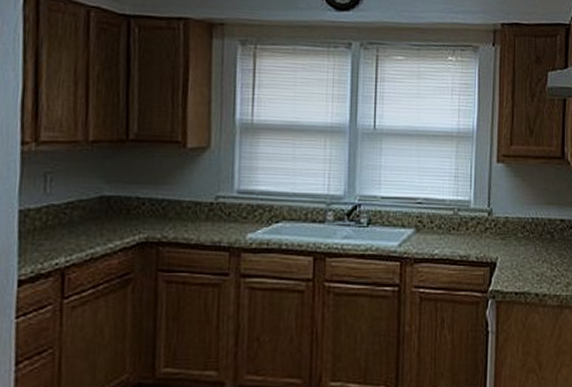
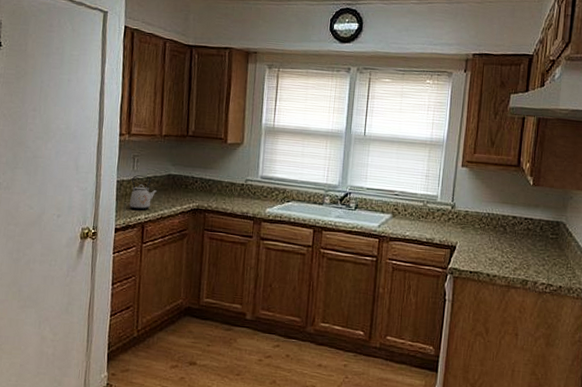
kettle: none [40,199,83,251] -> present [130,175,157,210]

